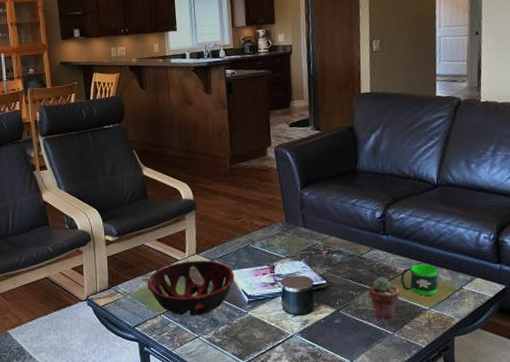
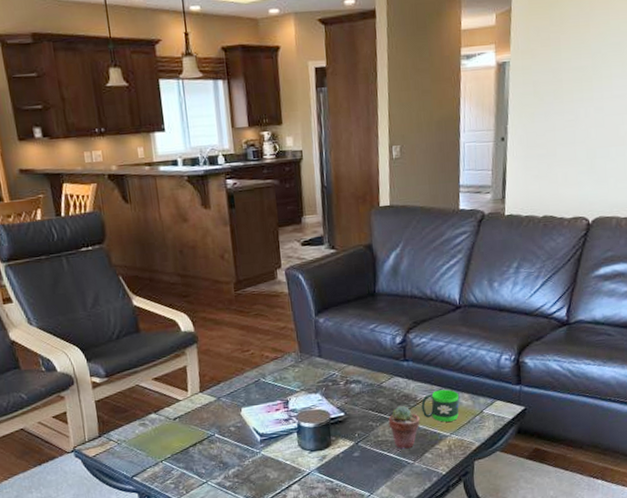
decorative bowl: present [147,260,235,317] -> none [144,399,245,461]

